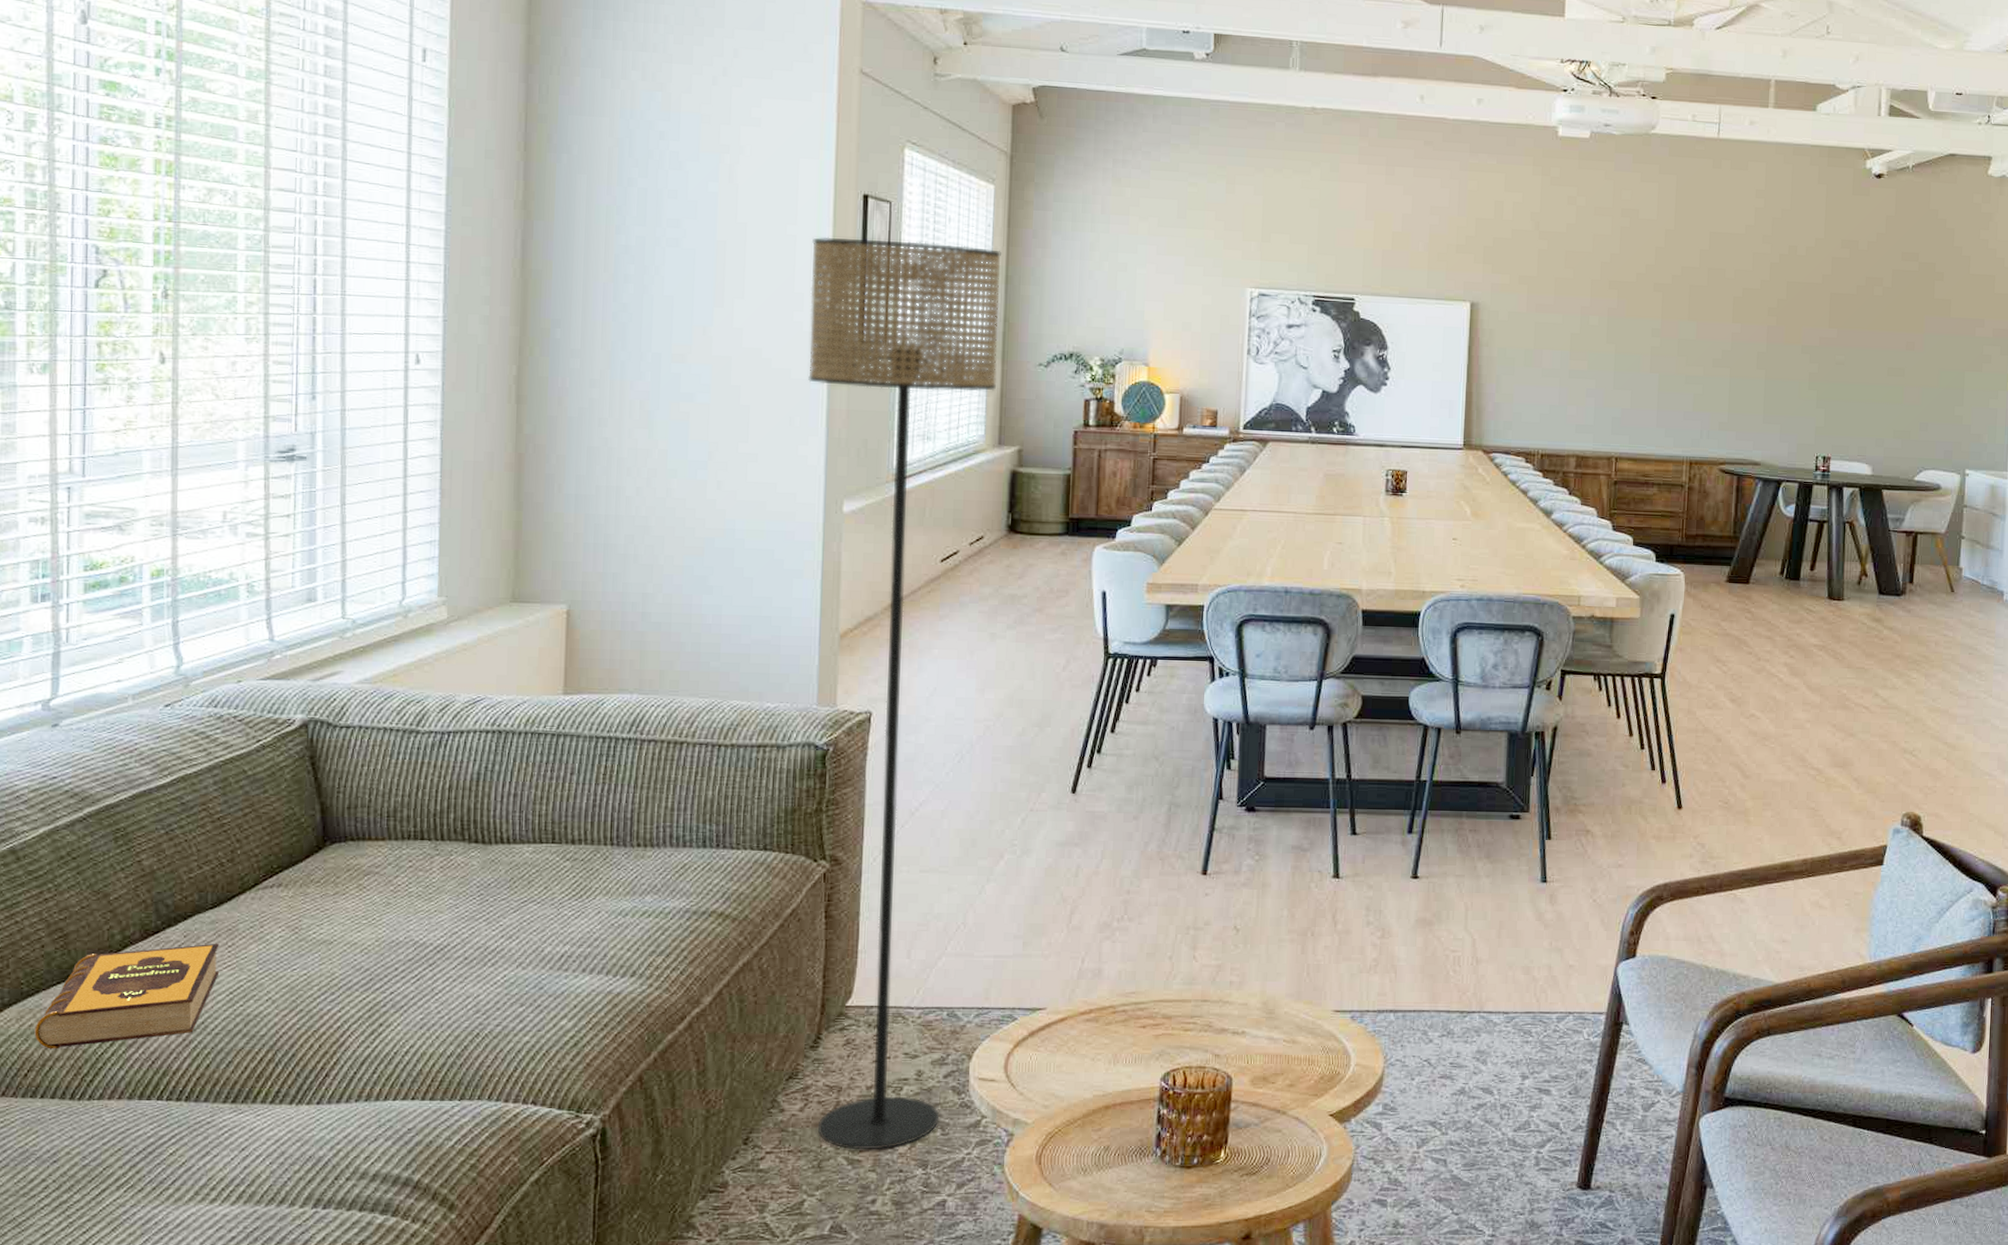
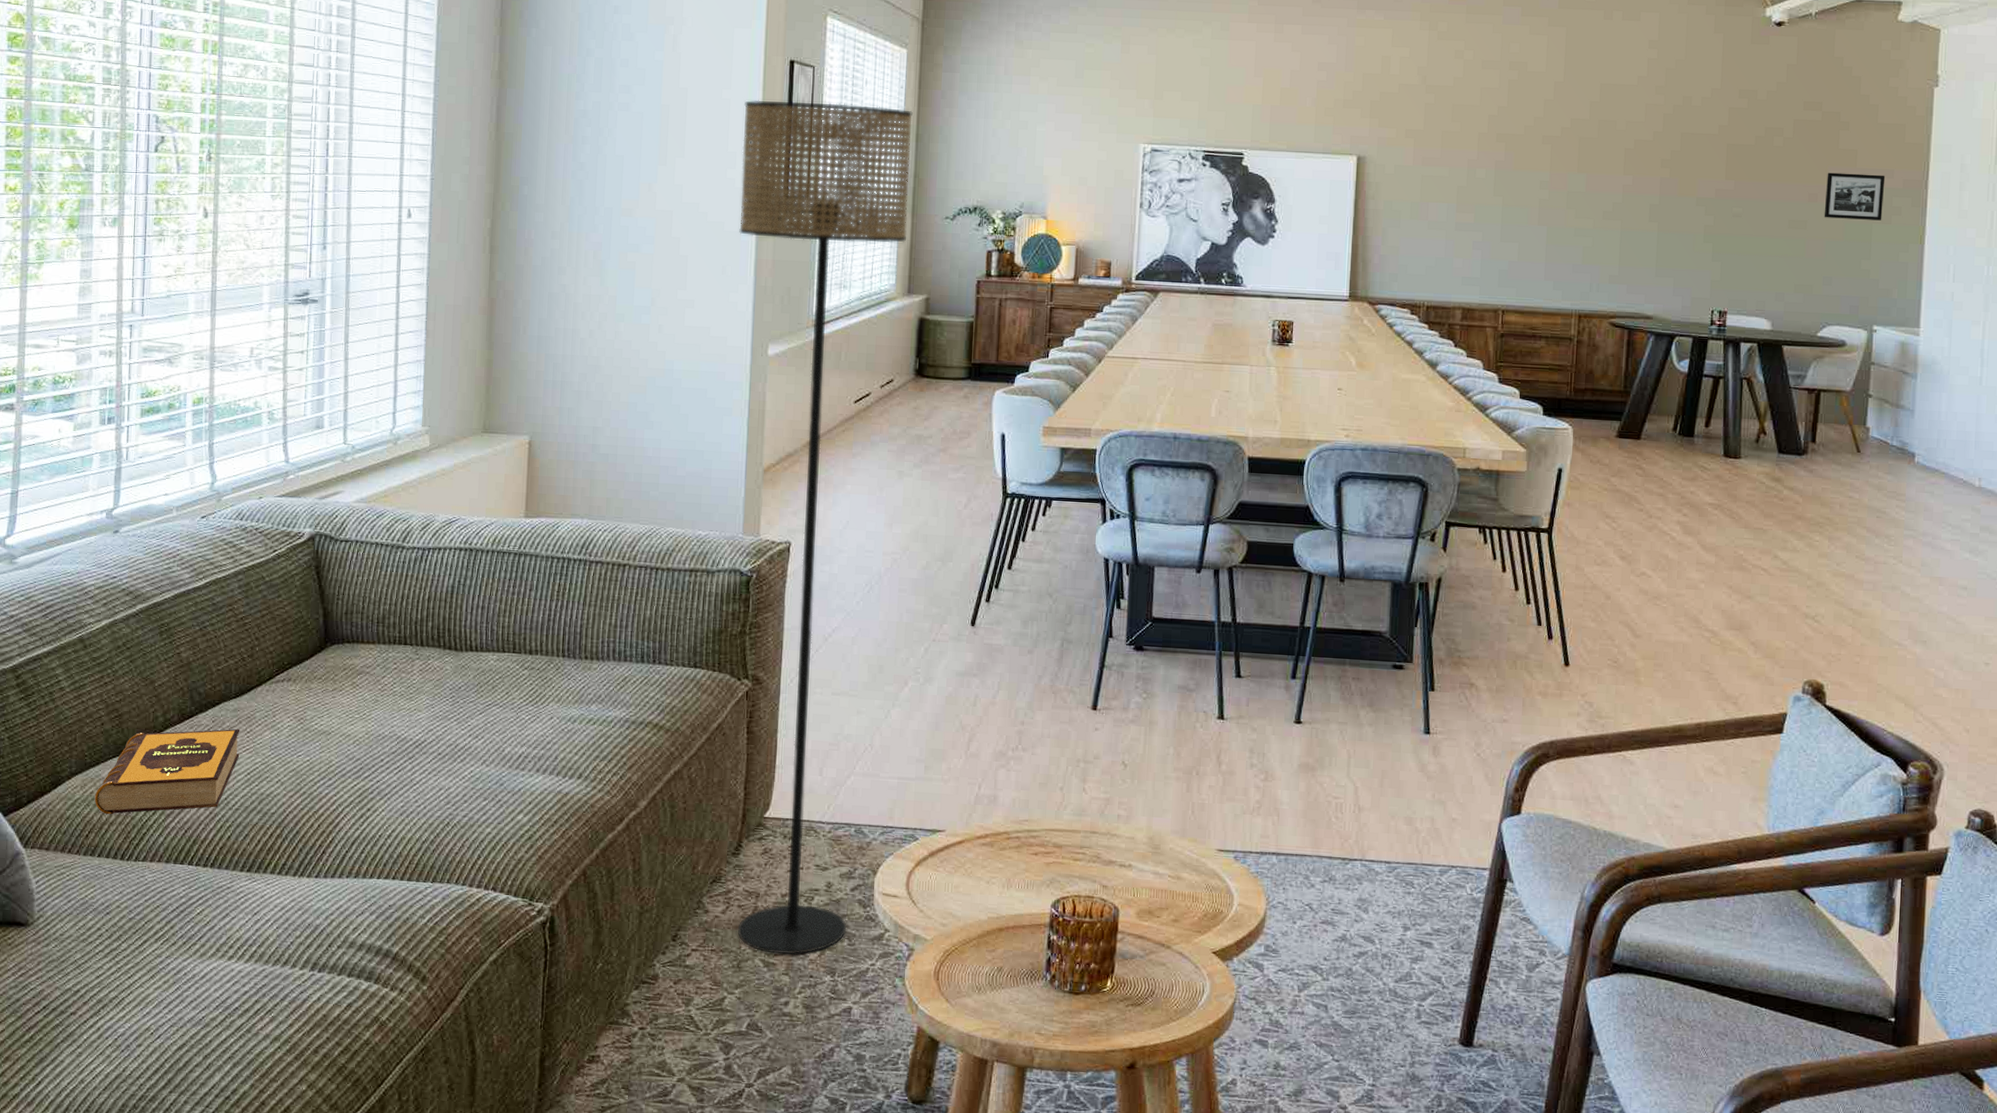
picture frame: none [1920,321,1977,368] -> present [1824,172,1886,221]

